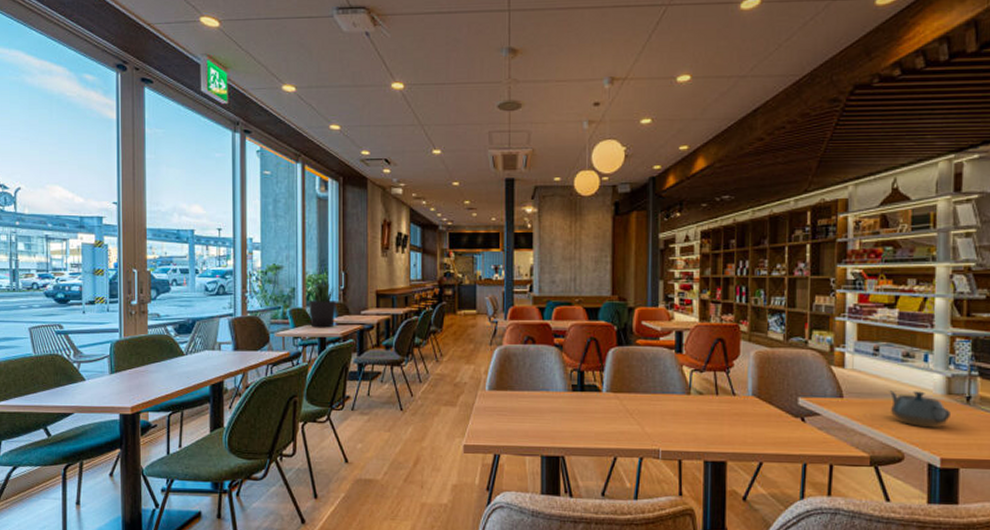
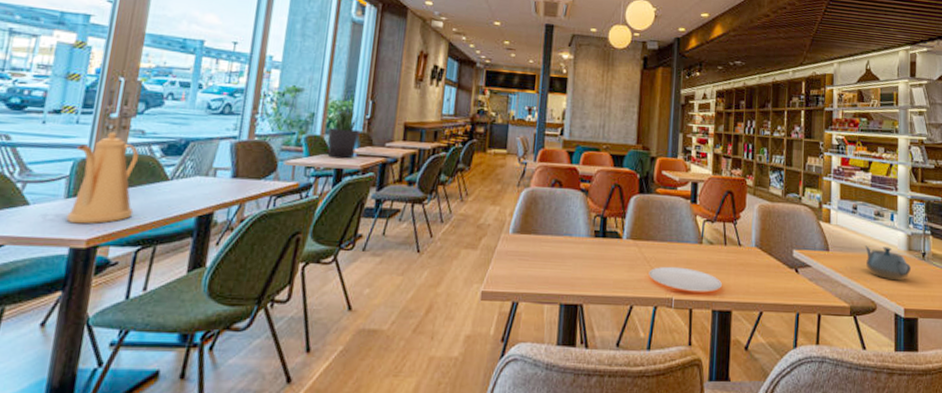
coffee pot: none [111,316,162,395] -> present [66,131,140,224]
plate: none [632,418,714,443] -> present [649,266,722,293]

